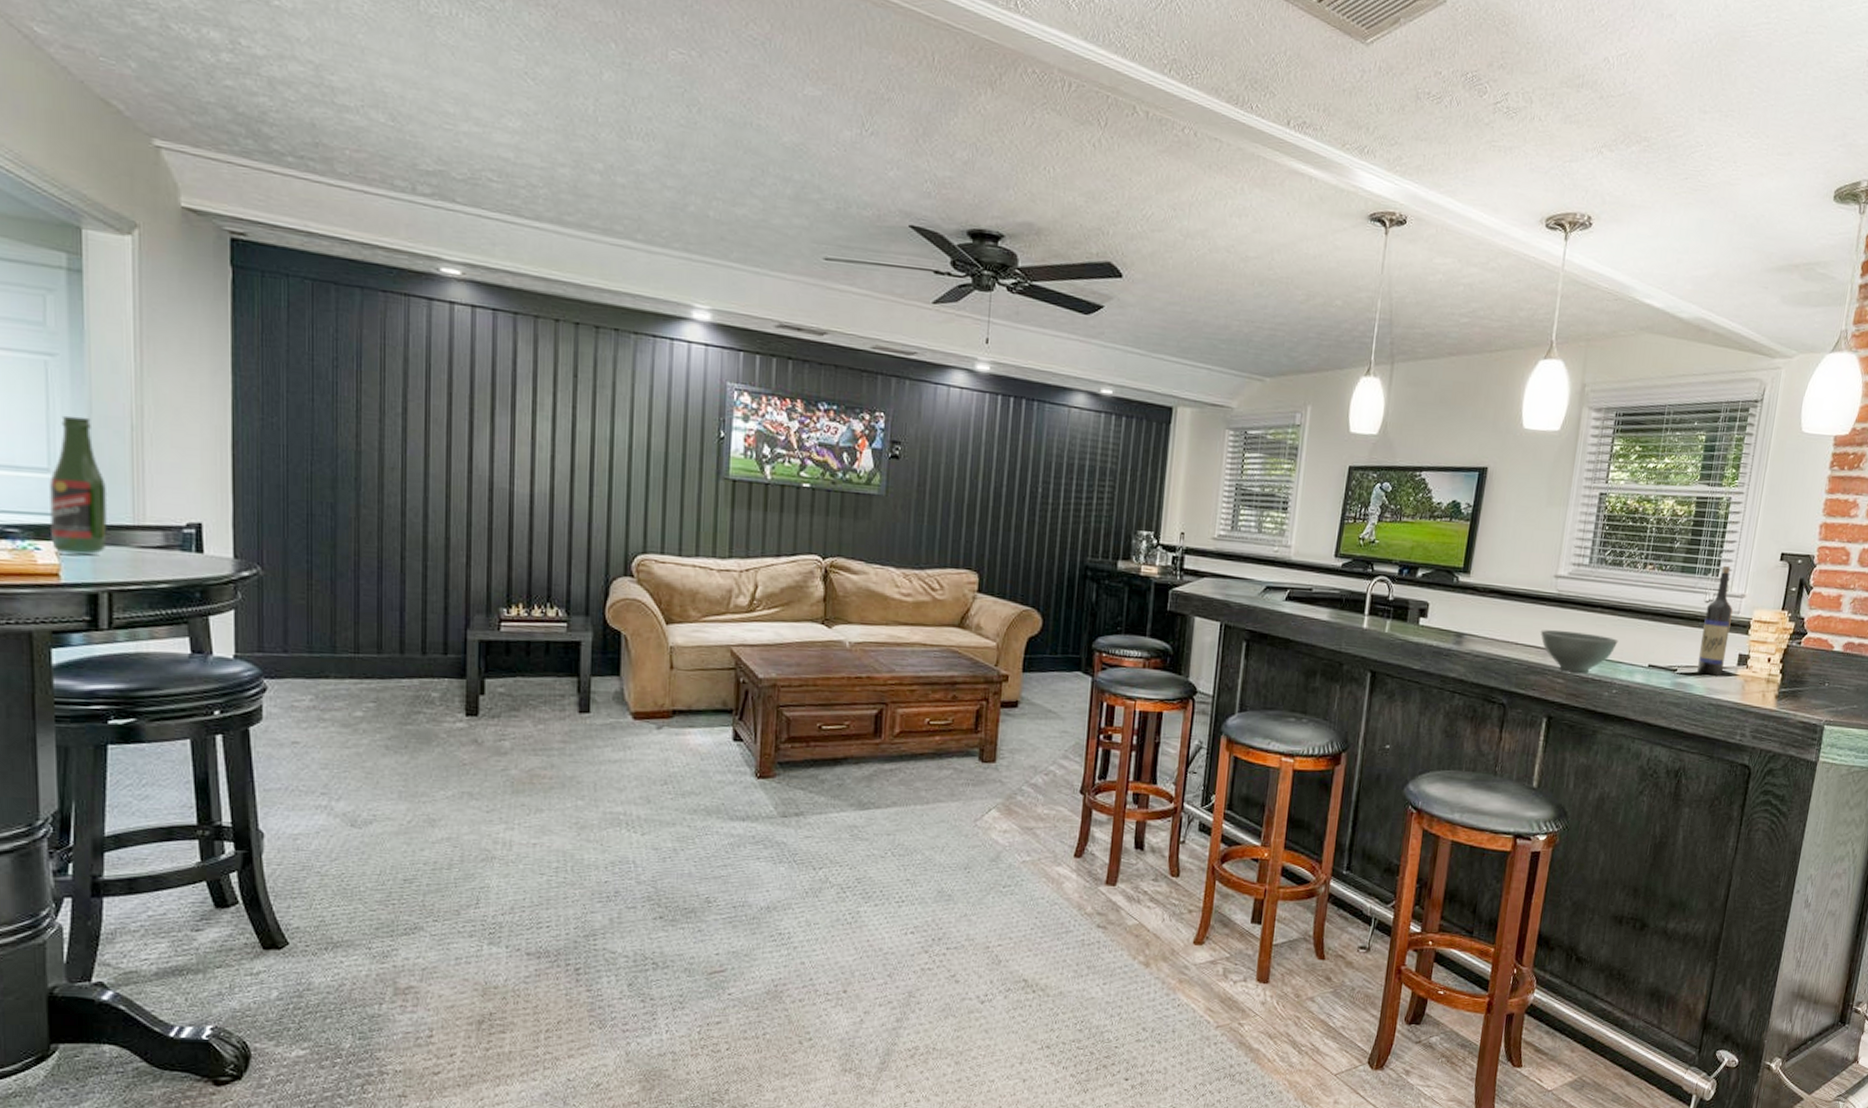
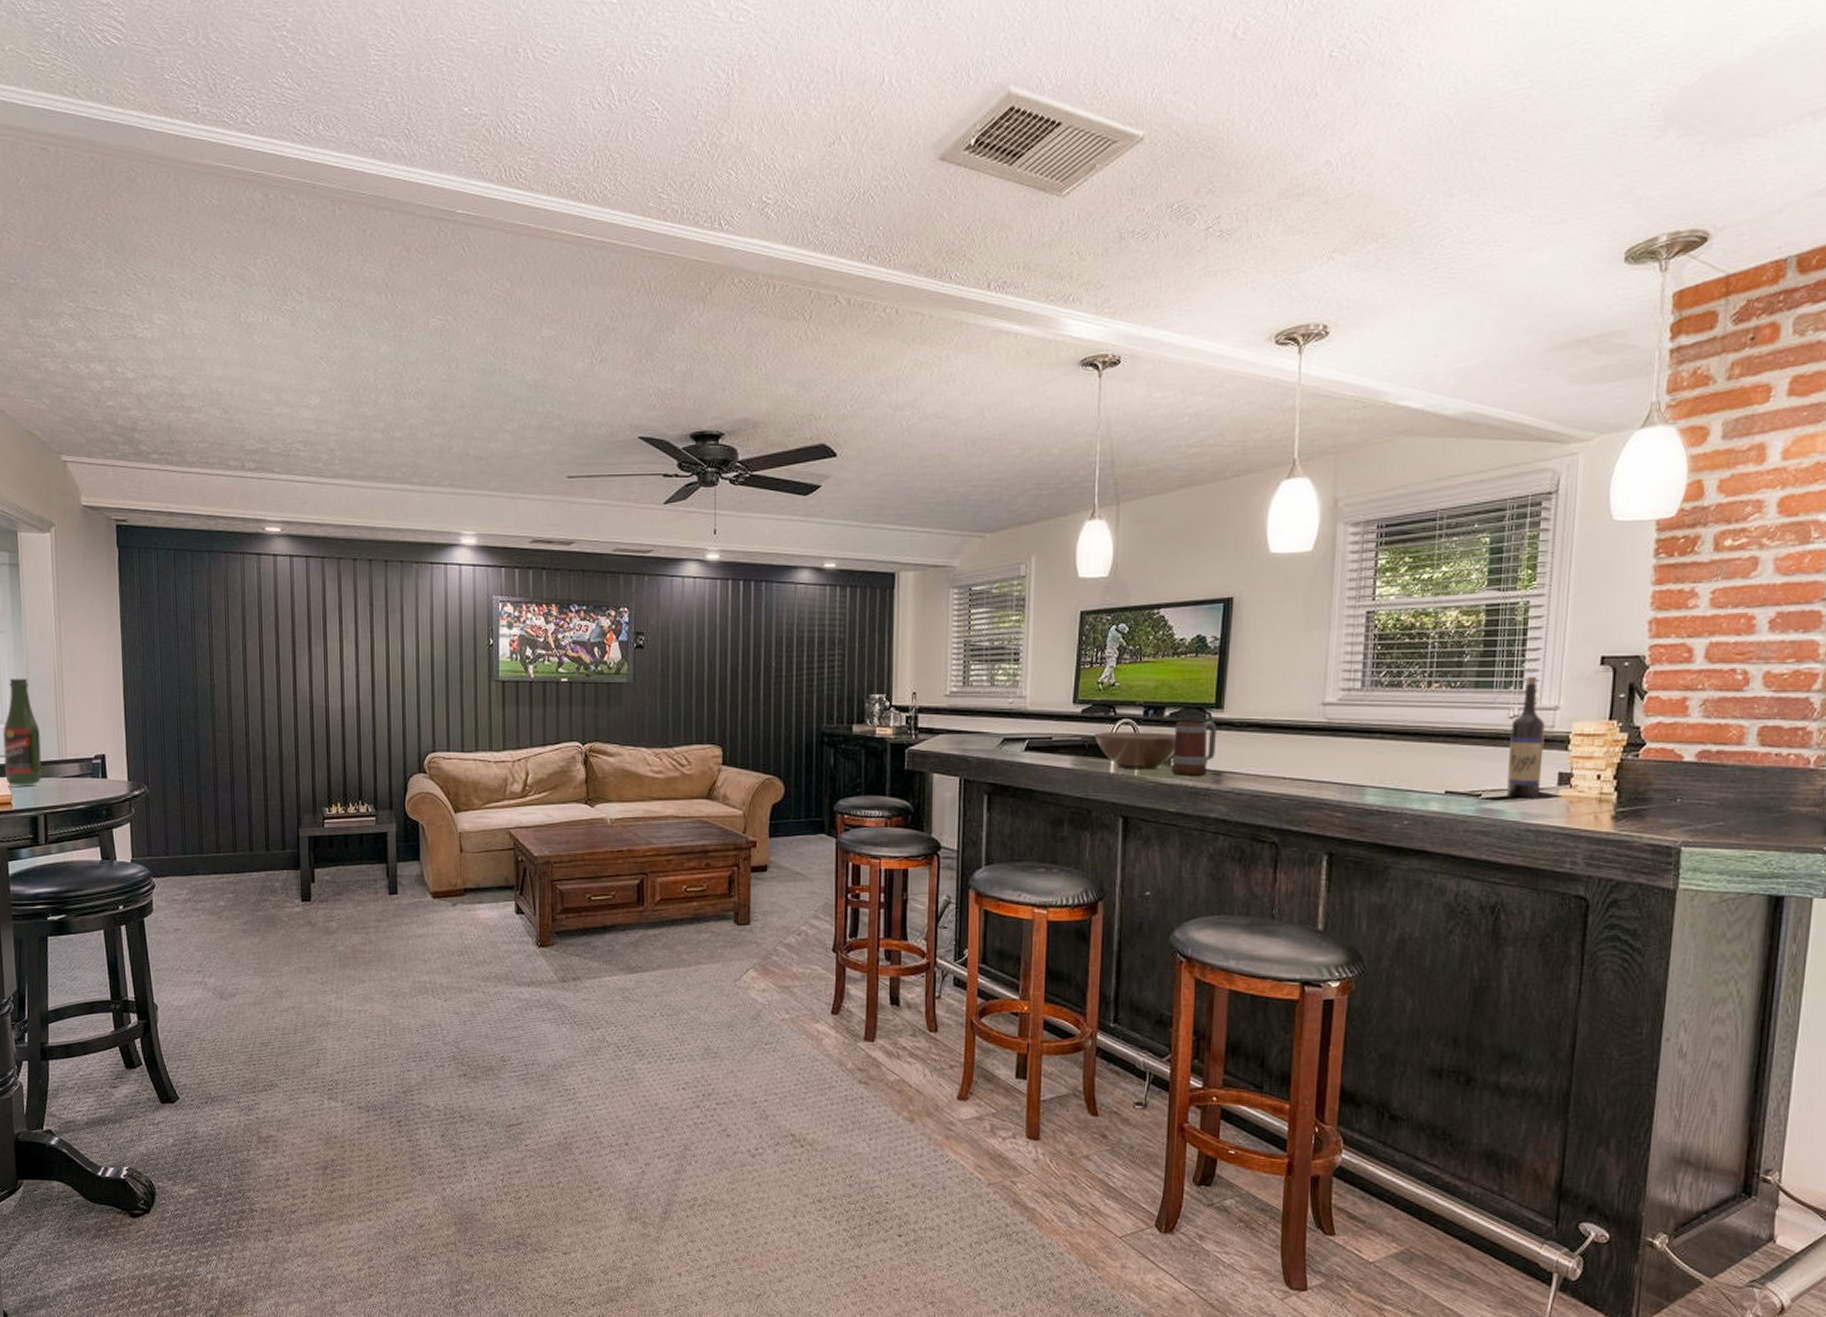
bowl: none [1351,587,1426,628] -> present [1094,732,1176,770]
beer mug: none [1419,582,1463,637] -> present [1172,720,1217,776]
bowl: present [1540,629,1619,673] -> none [1310,760,1406,805]

